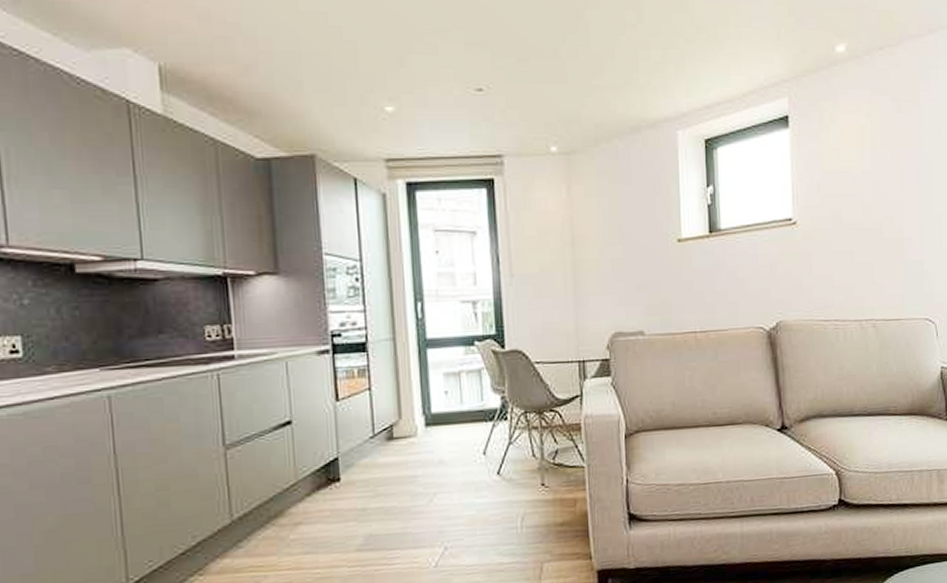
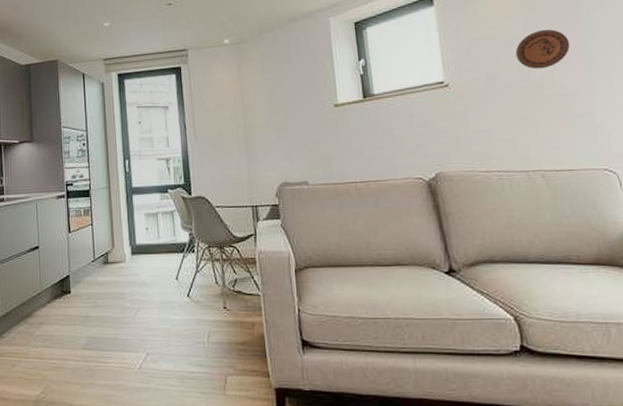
decorative plate: none [862,168,911,210] -> present [515,29,571,69]

